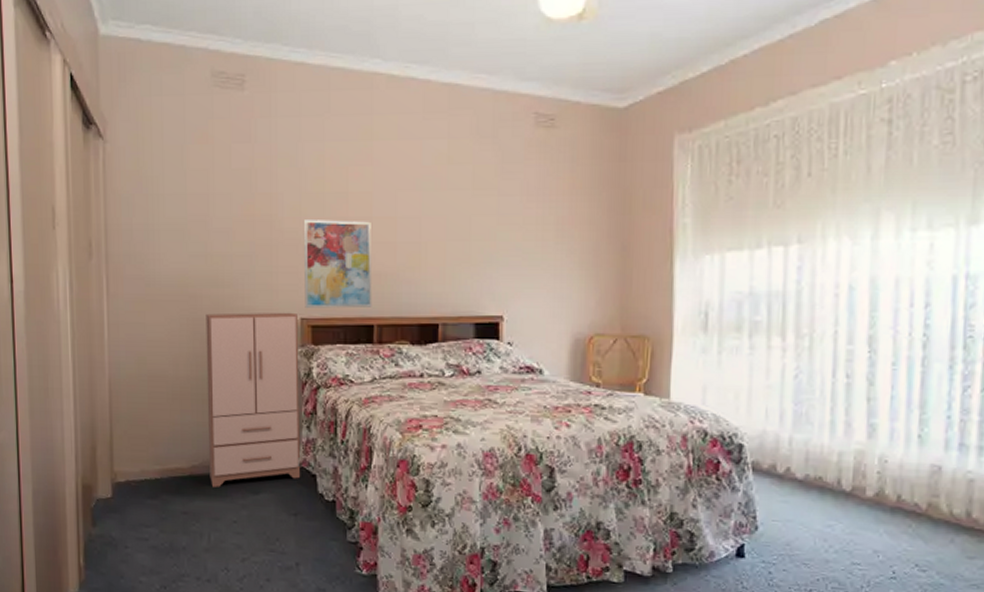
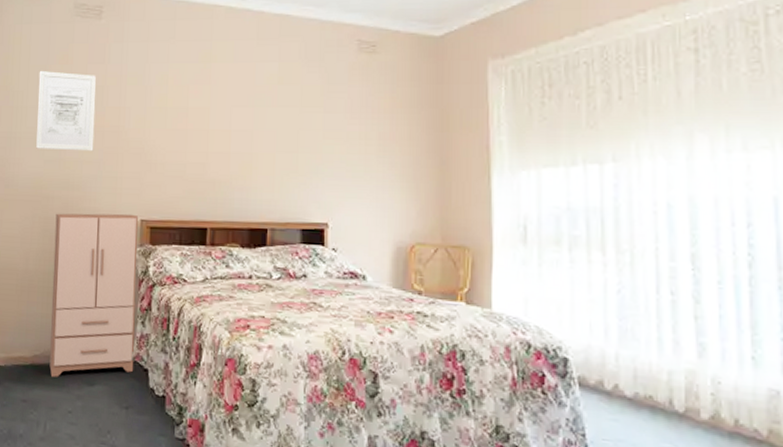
wall art: none [175,151,244,244] -> present [36,70,97,152]
wall art: present [303,220,372,309] -> none [145,131,208,212]

